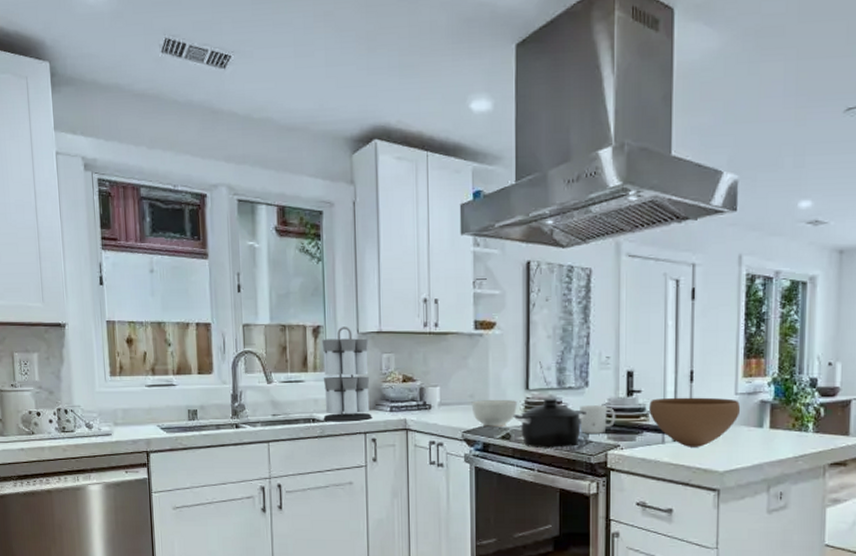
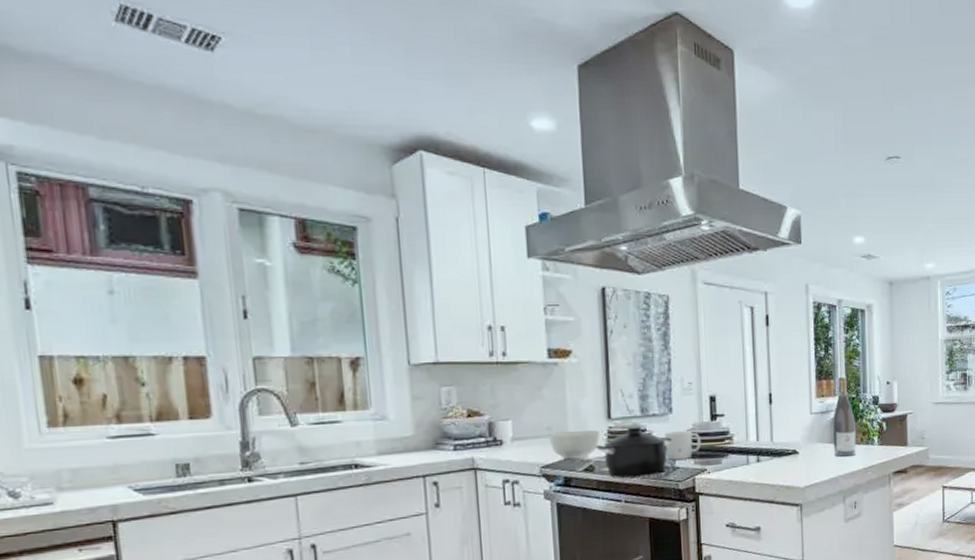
spice rack: present [322,327,372,422] -> none [362,358,432,467]
bowl: present [649,397,741,447] -> none [733,418,816,467]
wine bottle: none [759,356,787,442] -> present [832,377,856,457]

